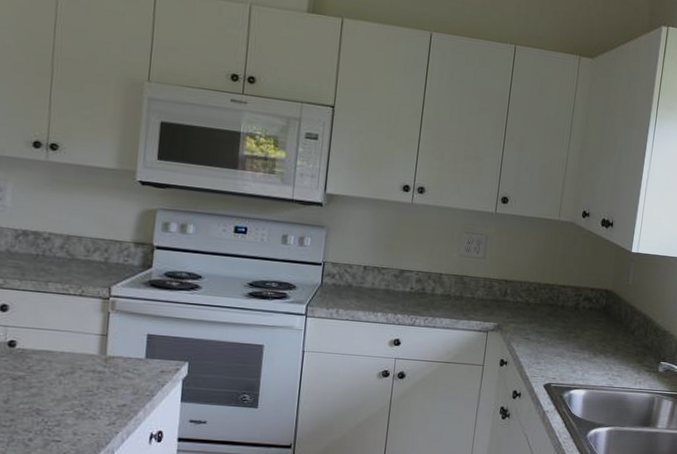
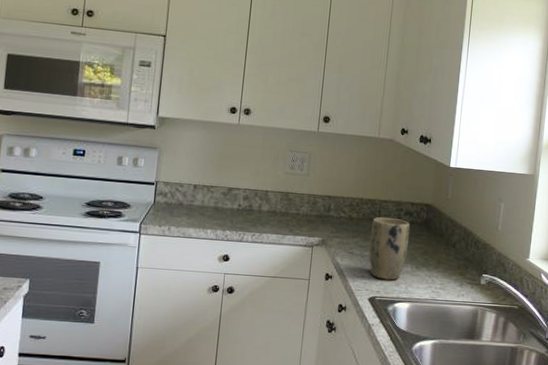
plant pot: none [545,302,589,367] -> present [369,217,410,280]

